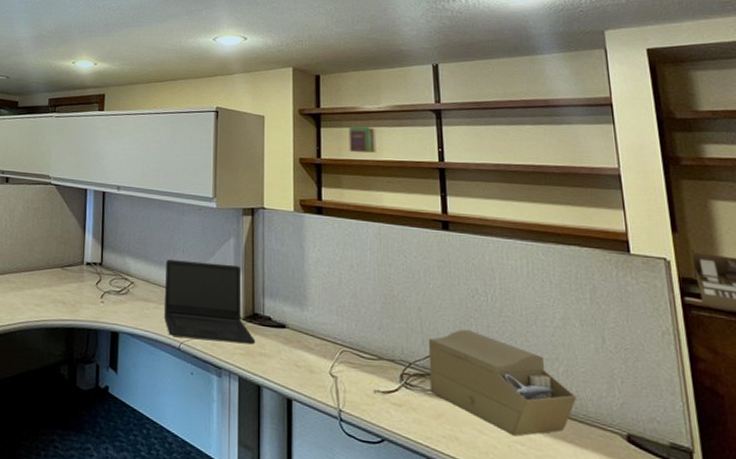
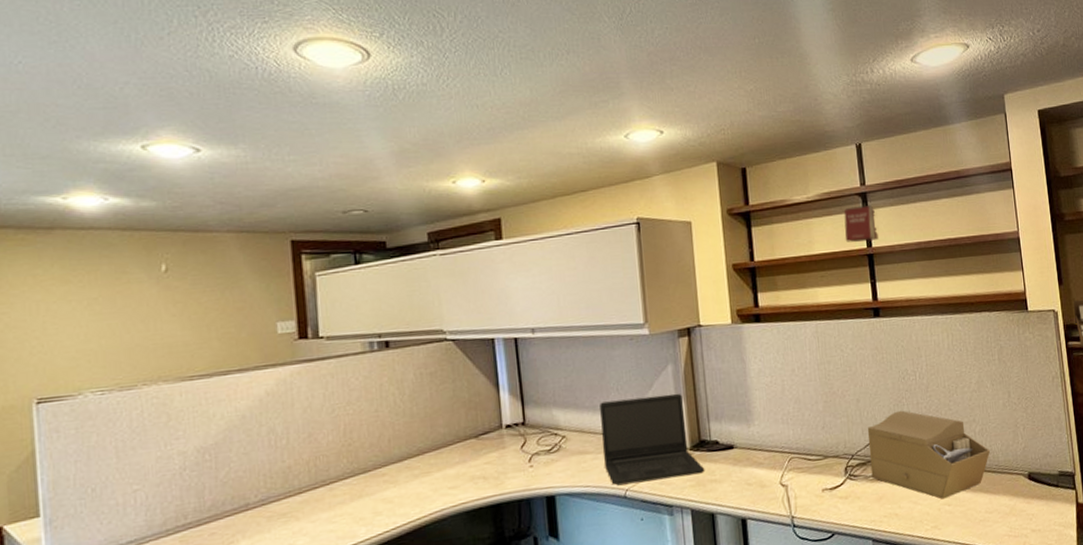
books: present [349,126,377,153] -> none [779,219,809,250]
books: none [415,121,452,156] -> present [843,205,879,243]

